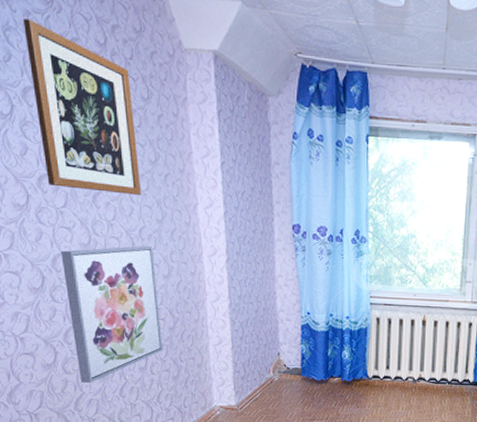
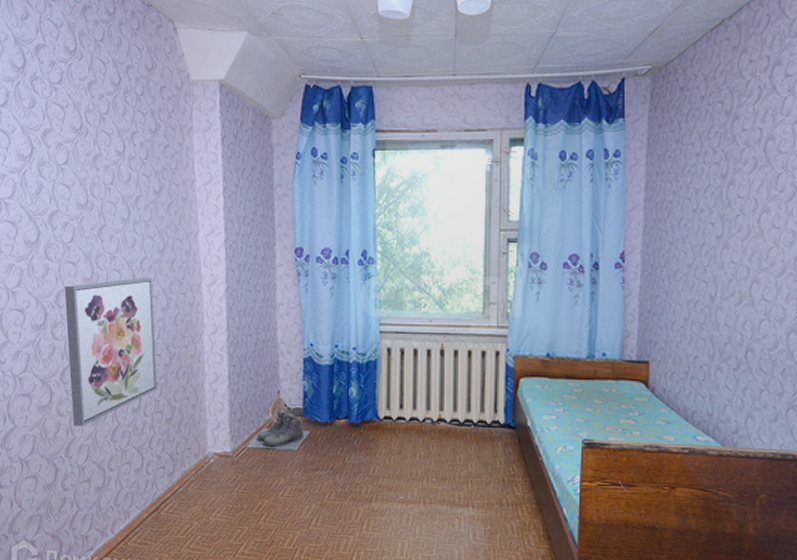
wall art: present [23,19,142,195] -> none [49,68,145,226]
boots: none [249,370,308,404] -> present [246,411,311,450]

